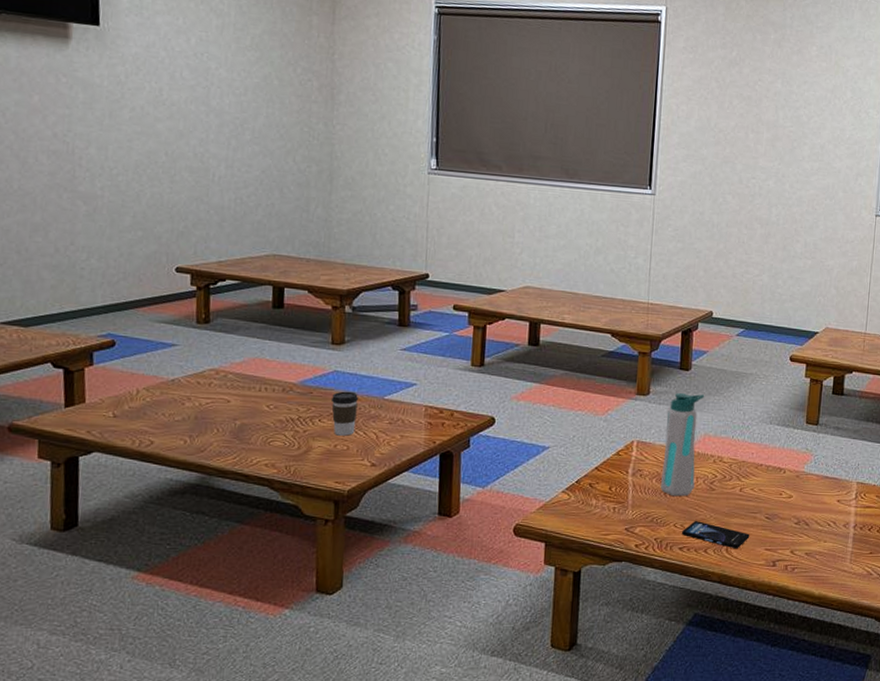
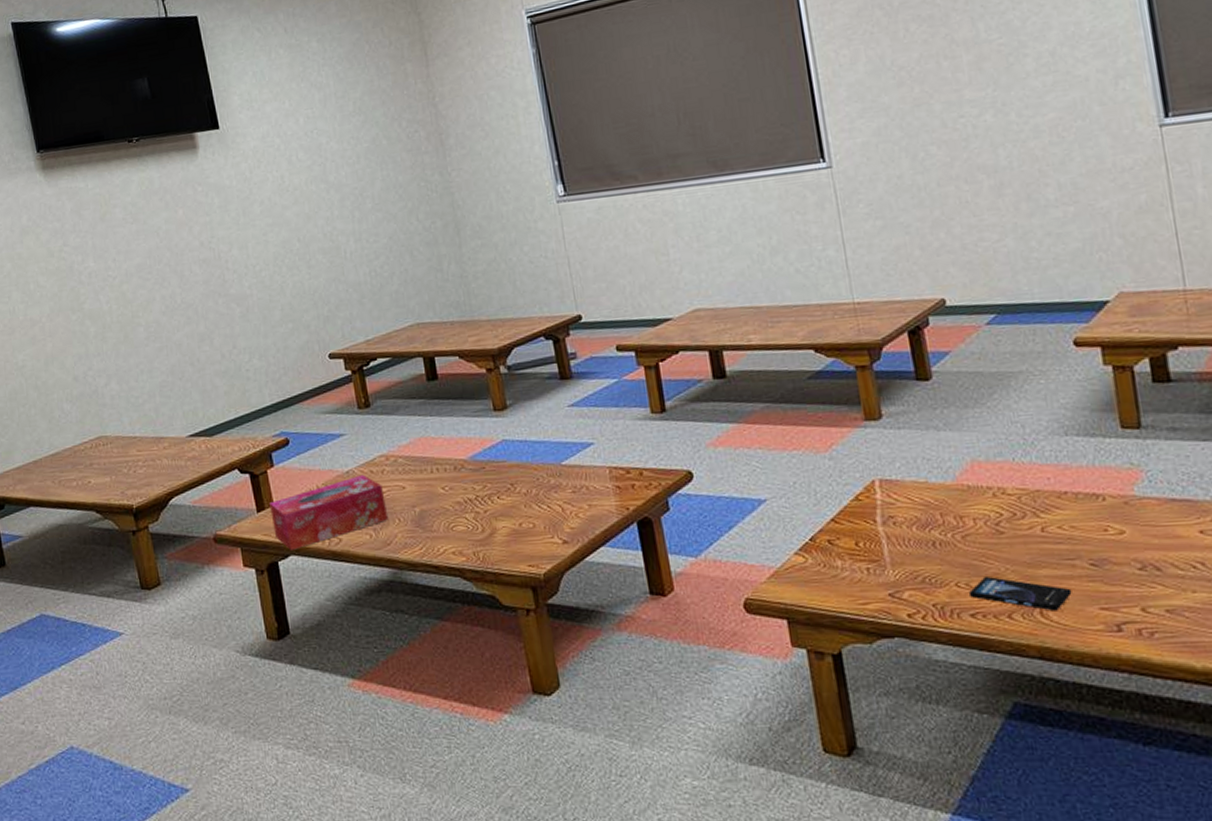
tissue box: none [80,384,208,447] -> present [269,474,389,550]
coffee cup: present [331,391,359,436] -> none [505,461,538,513]
water bottle: present [661,392,705,497] -> none [910,408,974,547]

